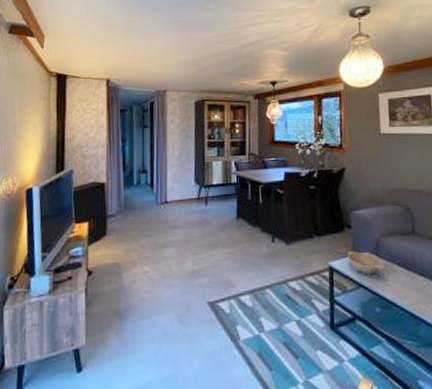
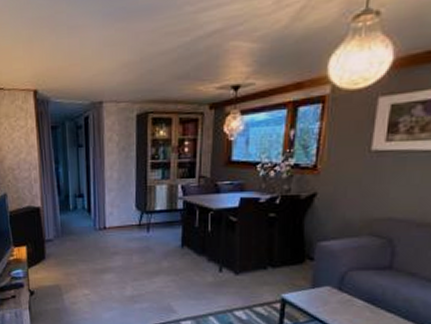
decorative bowl: present [347,251,385,274] -> none [305,284,347,308]

